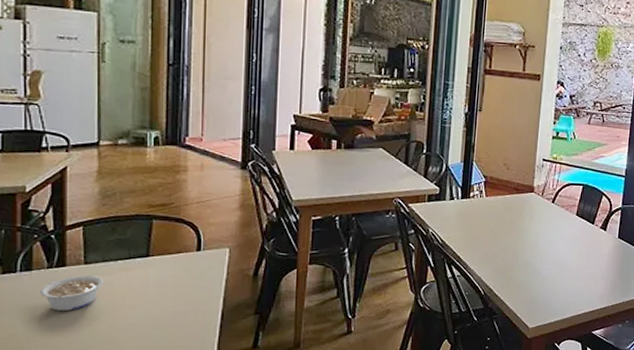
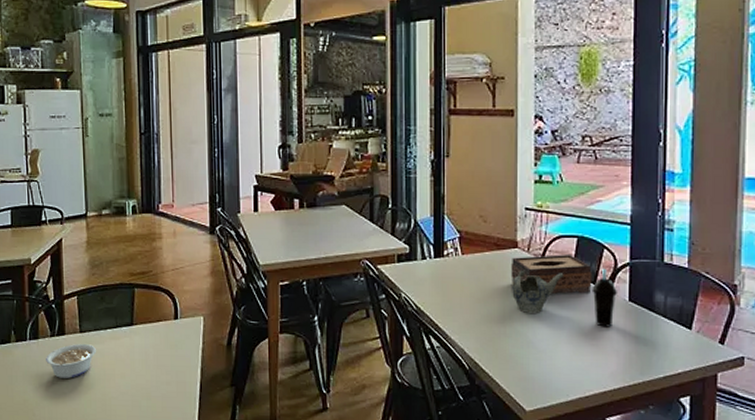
teapot: none [525,211,570,247] -> present [511,270,564,313]
tissue box: none [526,199,592,232] -> present [511,255,592,294]
cup: none [590,211,611,259] -> present [592,268,618,327]

